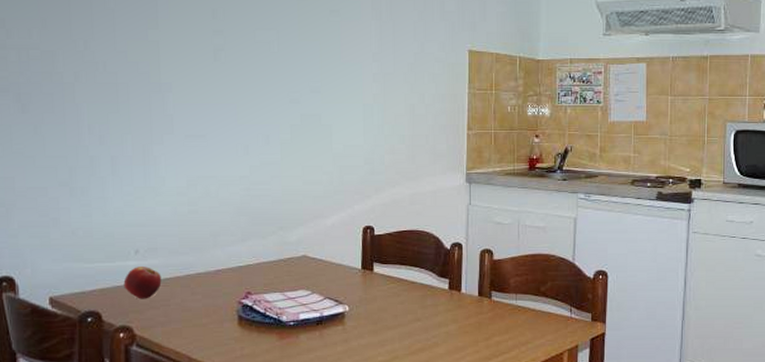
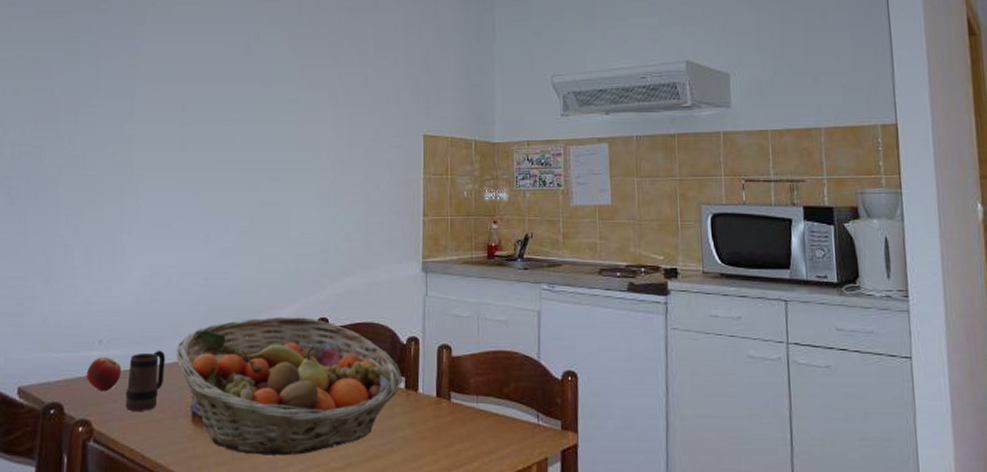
mug: none [168,258,208,316] -> present [125,350,166,411]
fruit basket: none [218,226,447,353] -> present [176,317,403,456]

